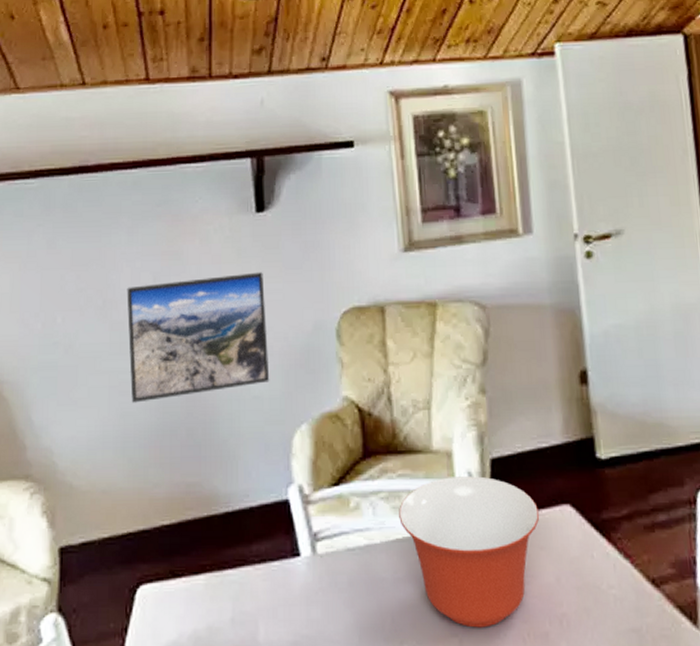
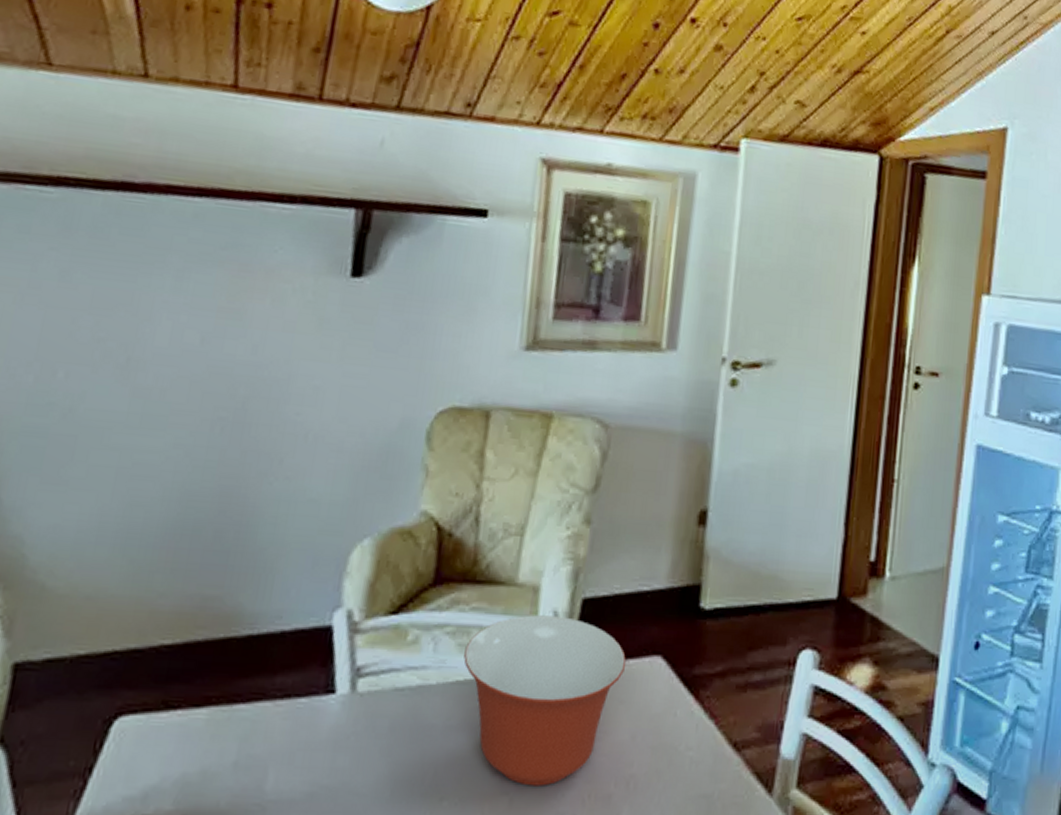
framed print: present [126,272,270,403] -> none [145,345,347,492]

